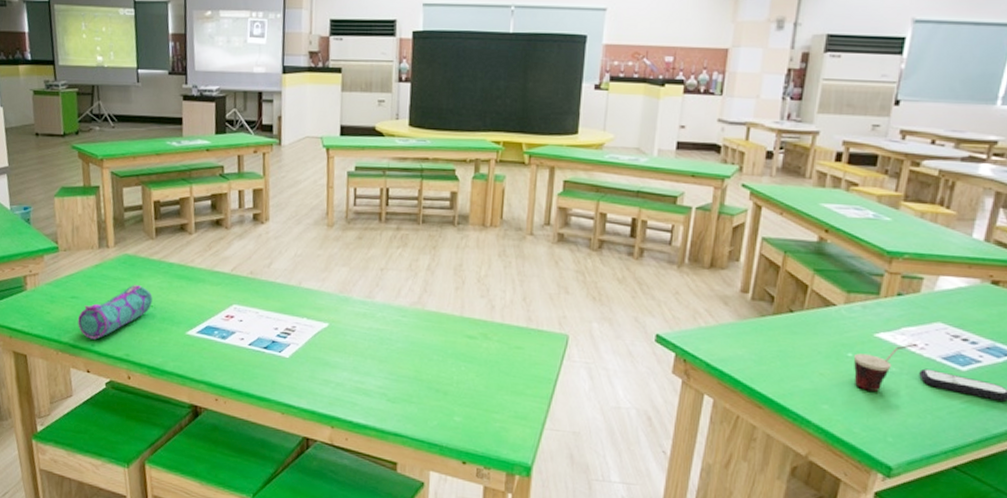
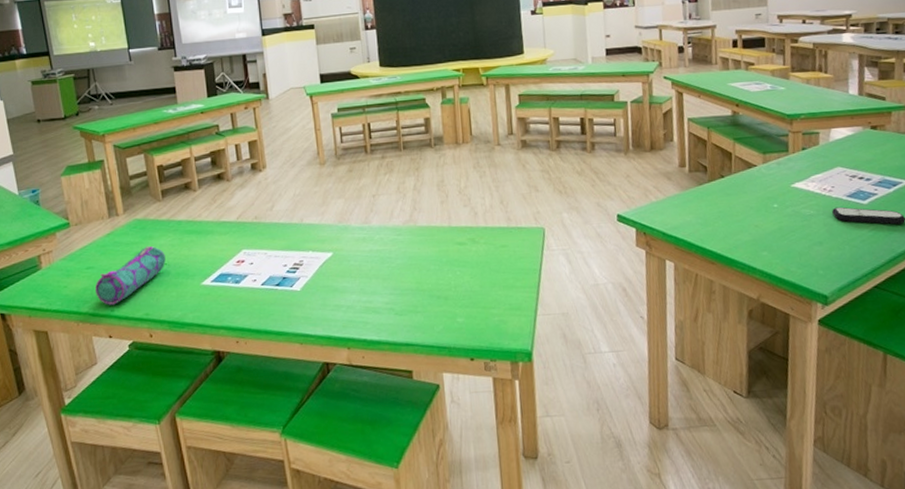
cup: present [853,343,917,392] -> none [779,187,826,234]

